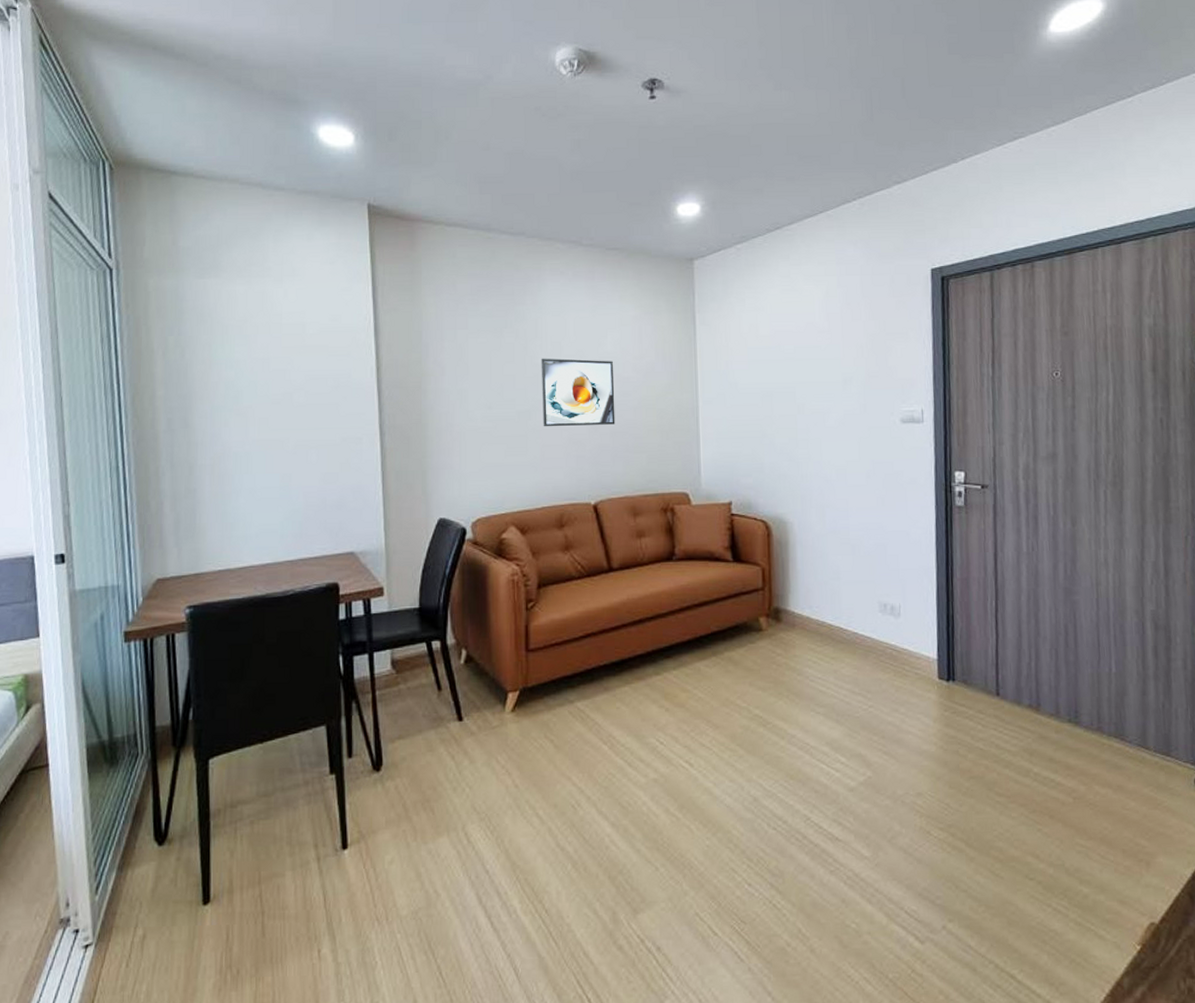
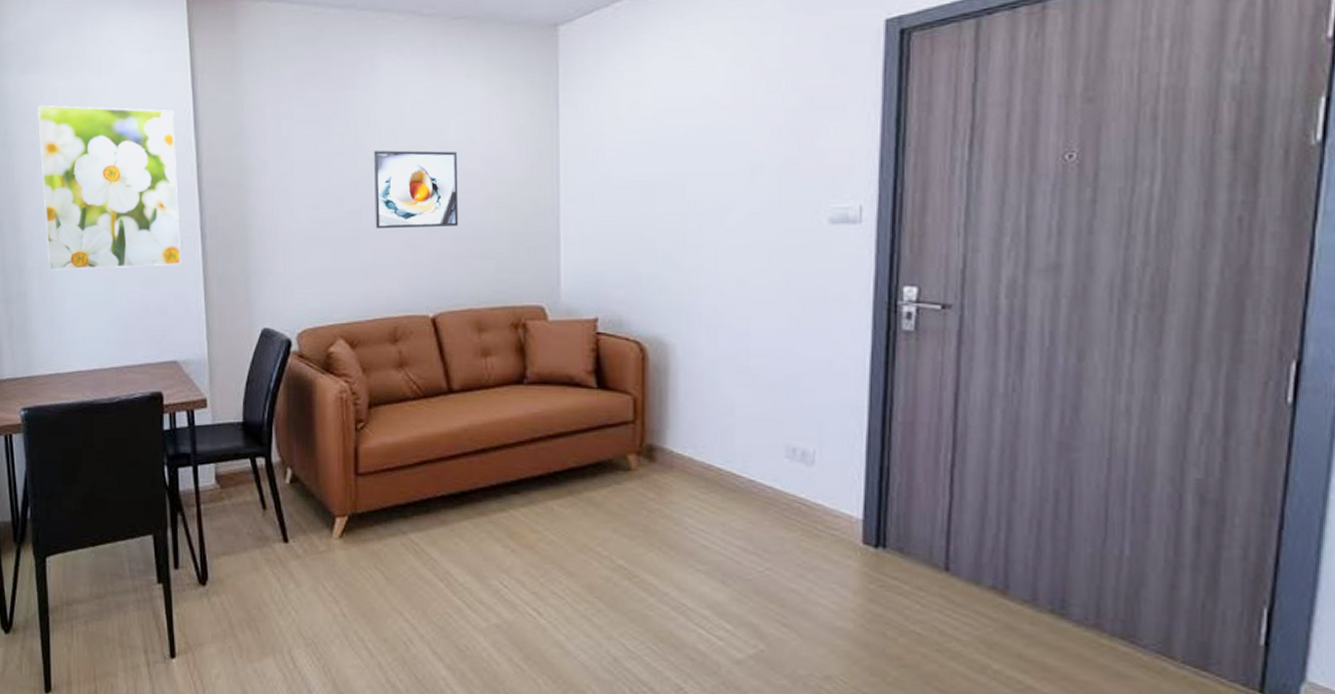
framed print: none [215,308,360,468] -> present [38,105,182,271]

